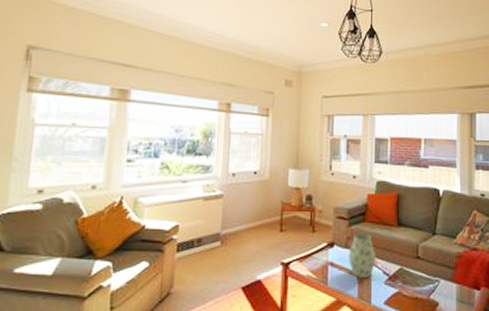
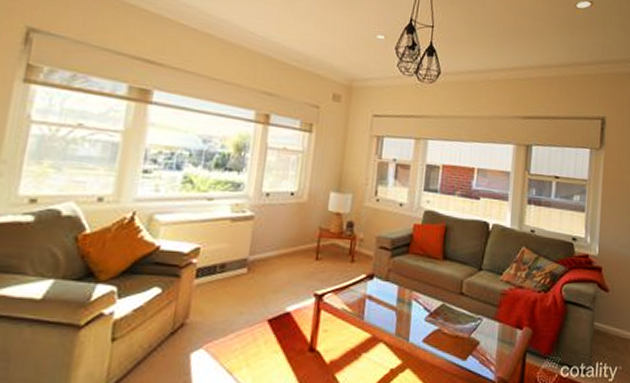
vase: present [348,232,376,278] -> none [387,264,418,313]

